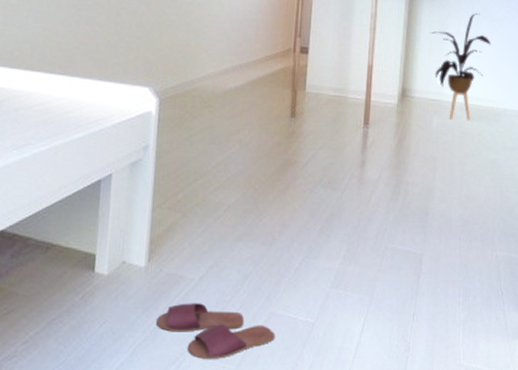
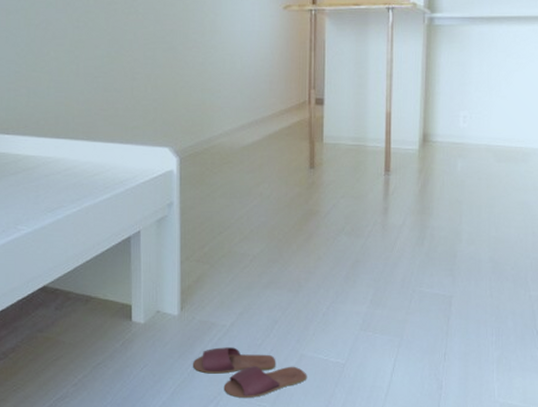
house plant: present [432,13,491,121] -> none [452,51,517,162]

